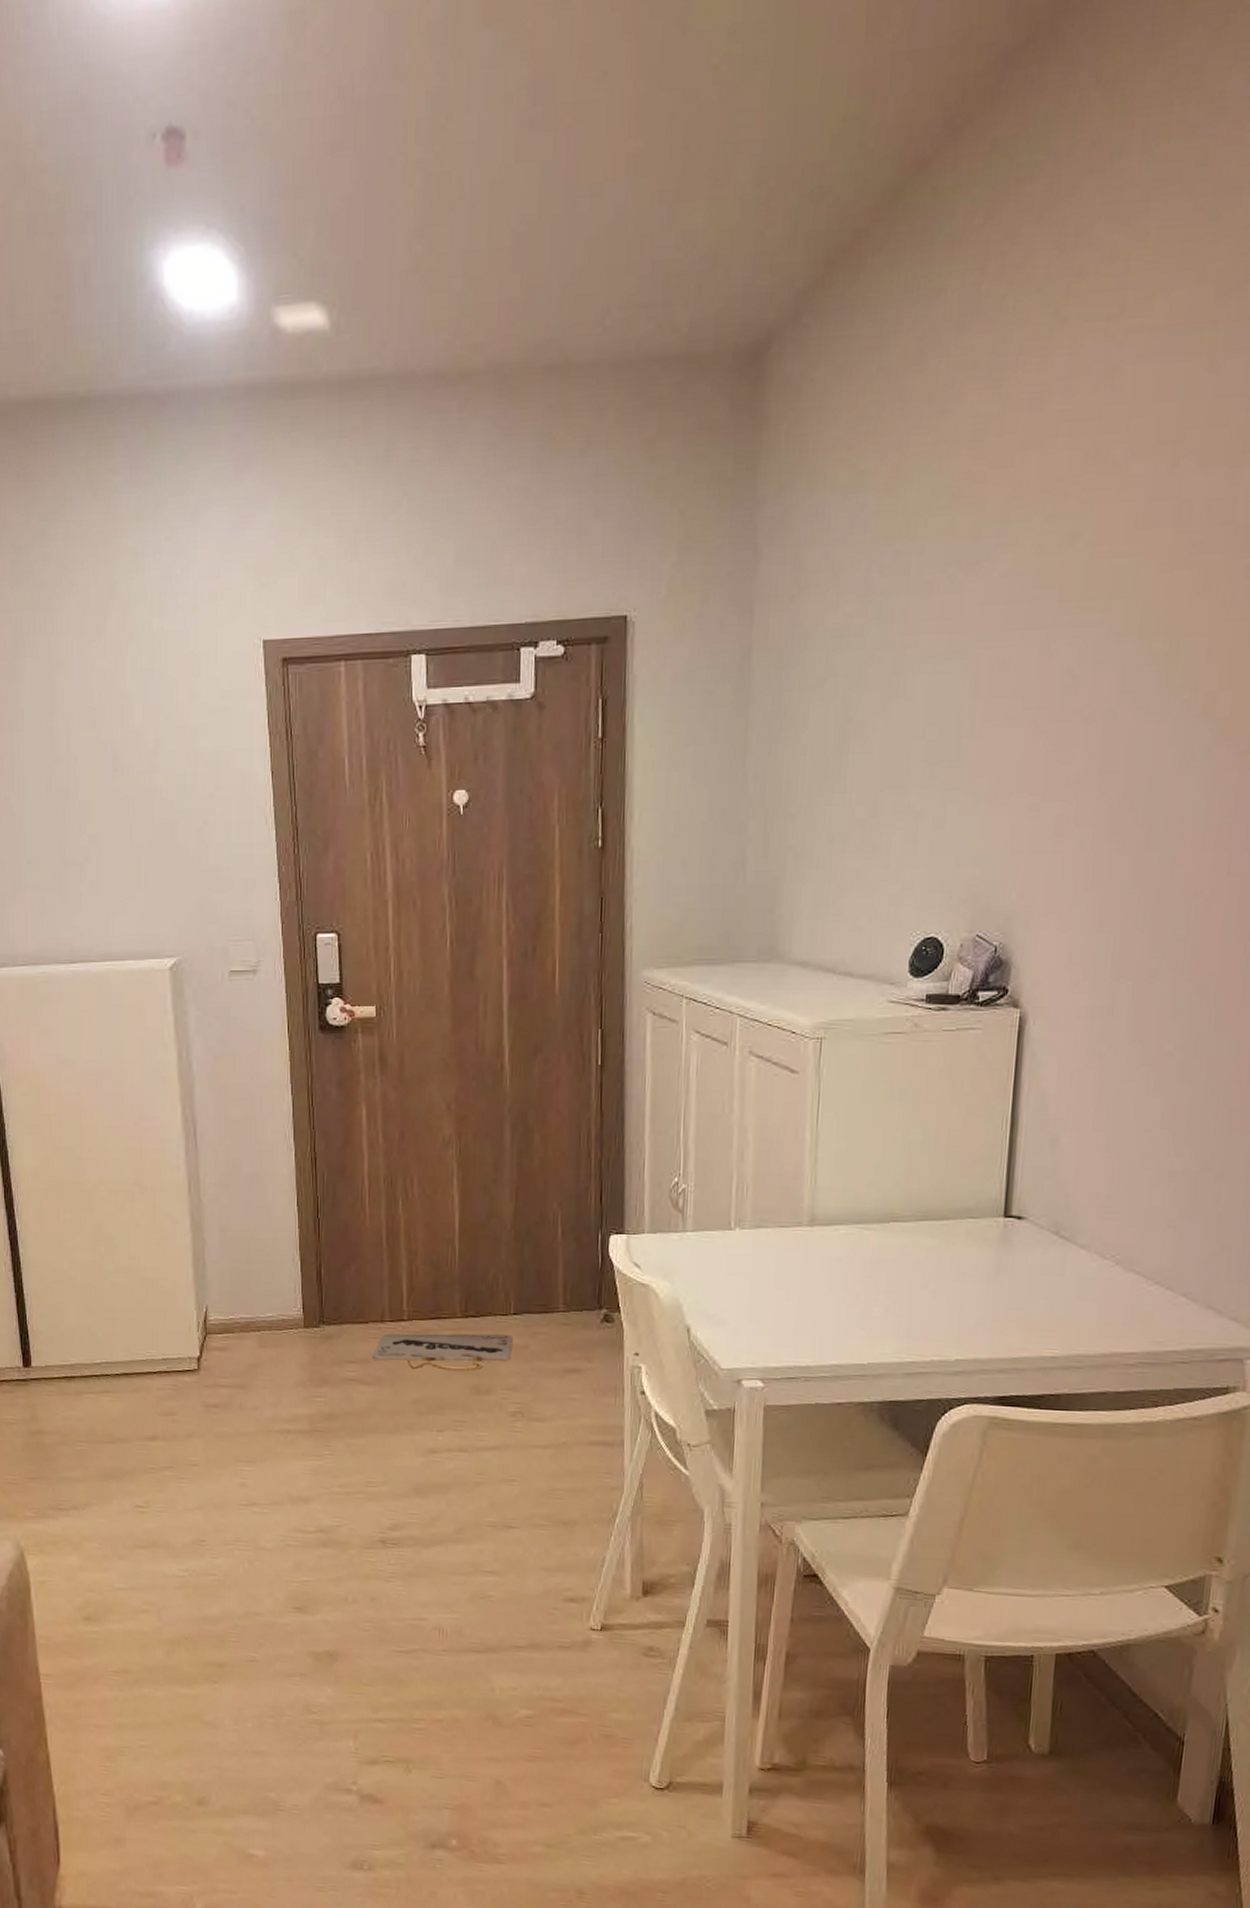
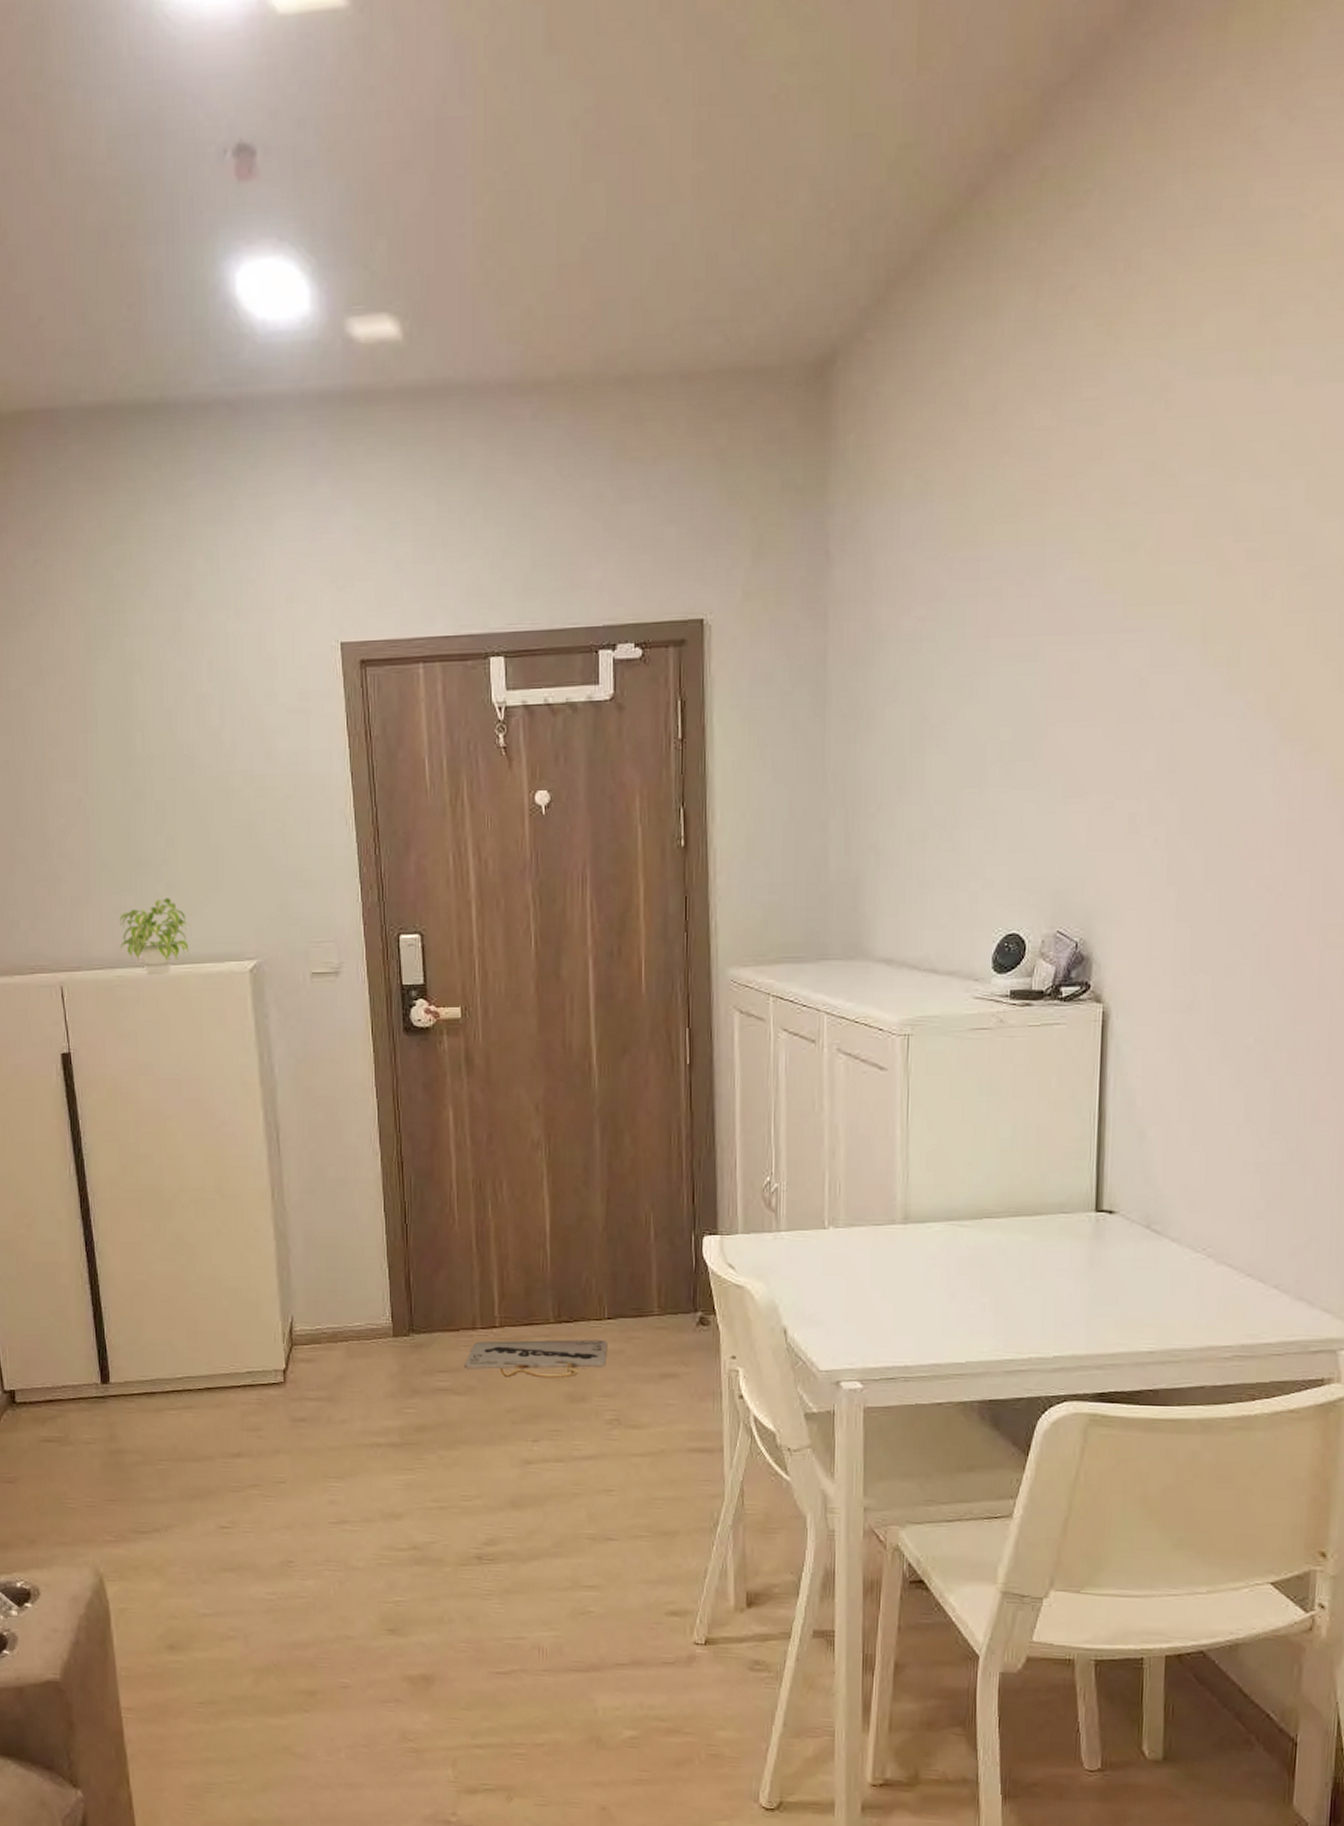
plant: none [43,896,113,971] -> present [119,898,191,974]

